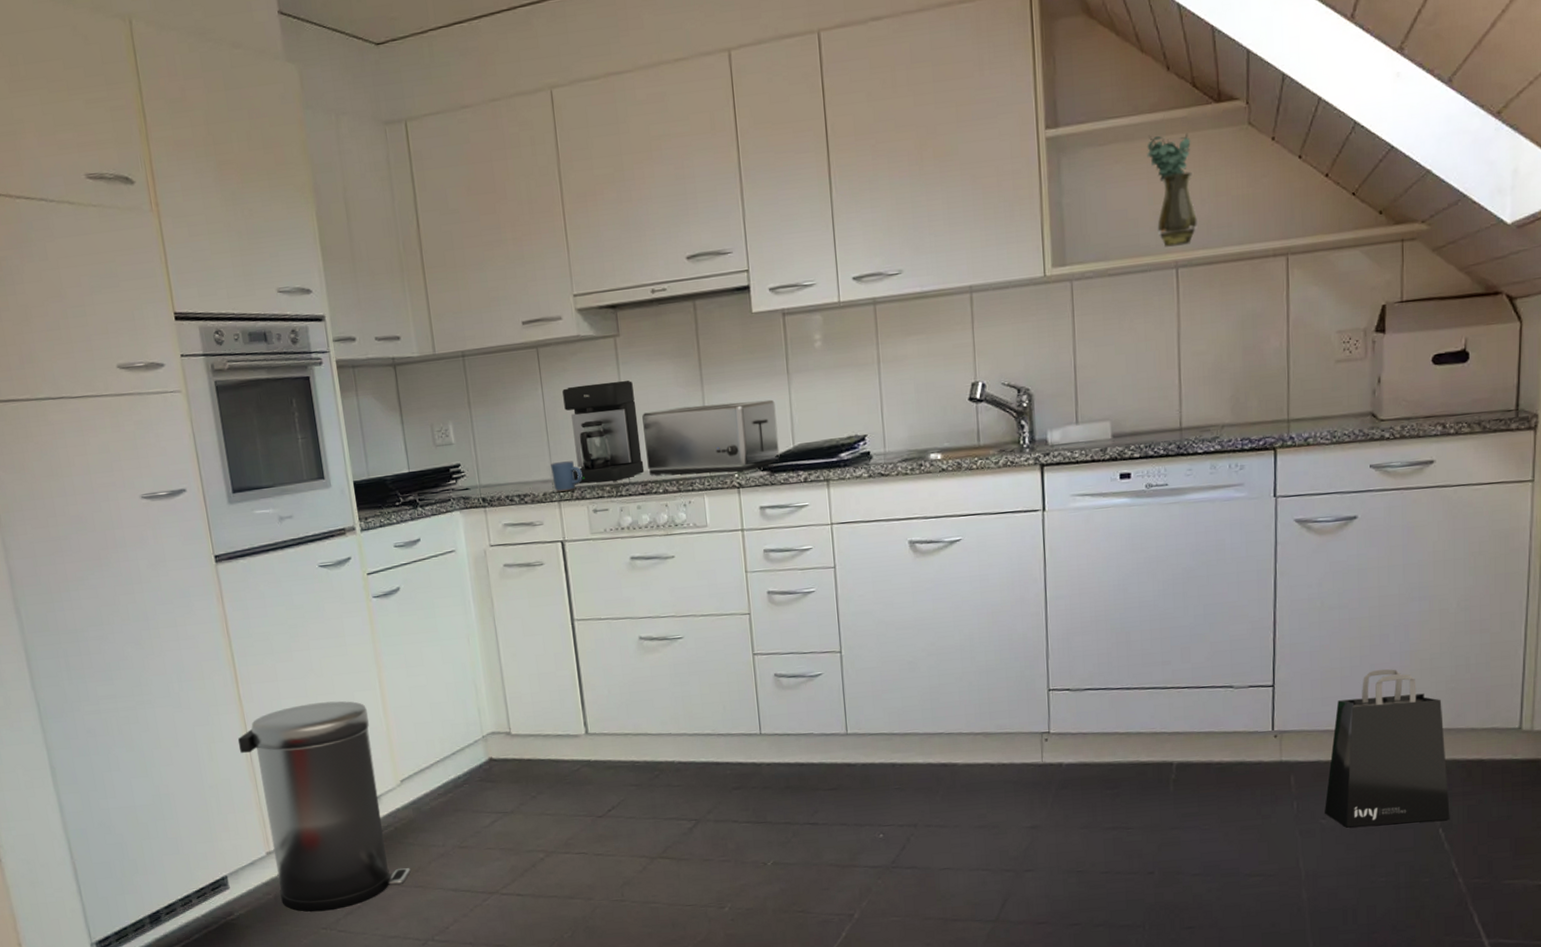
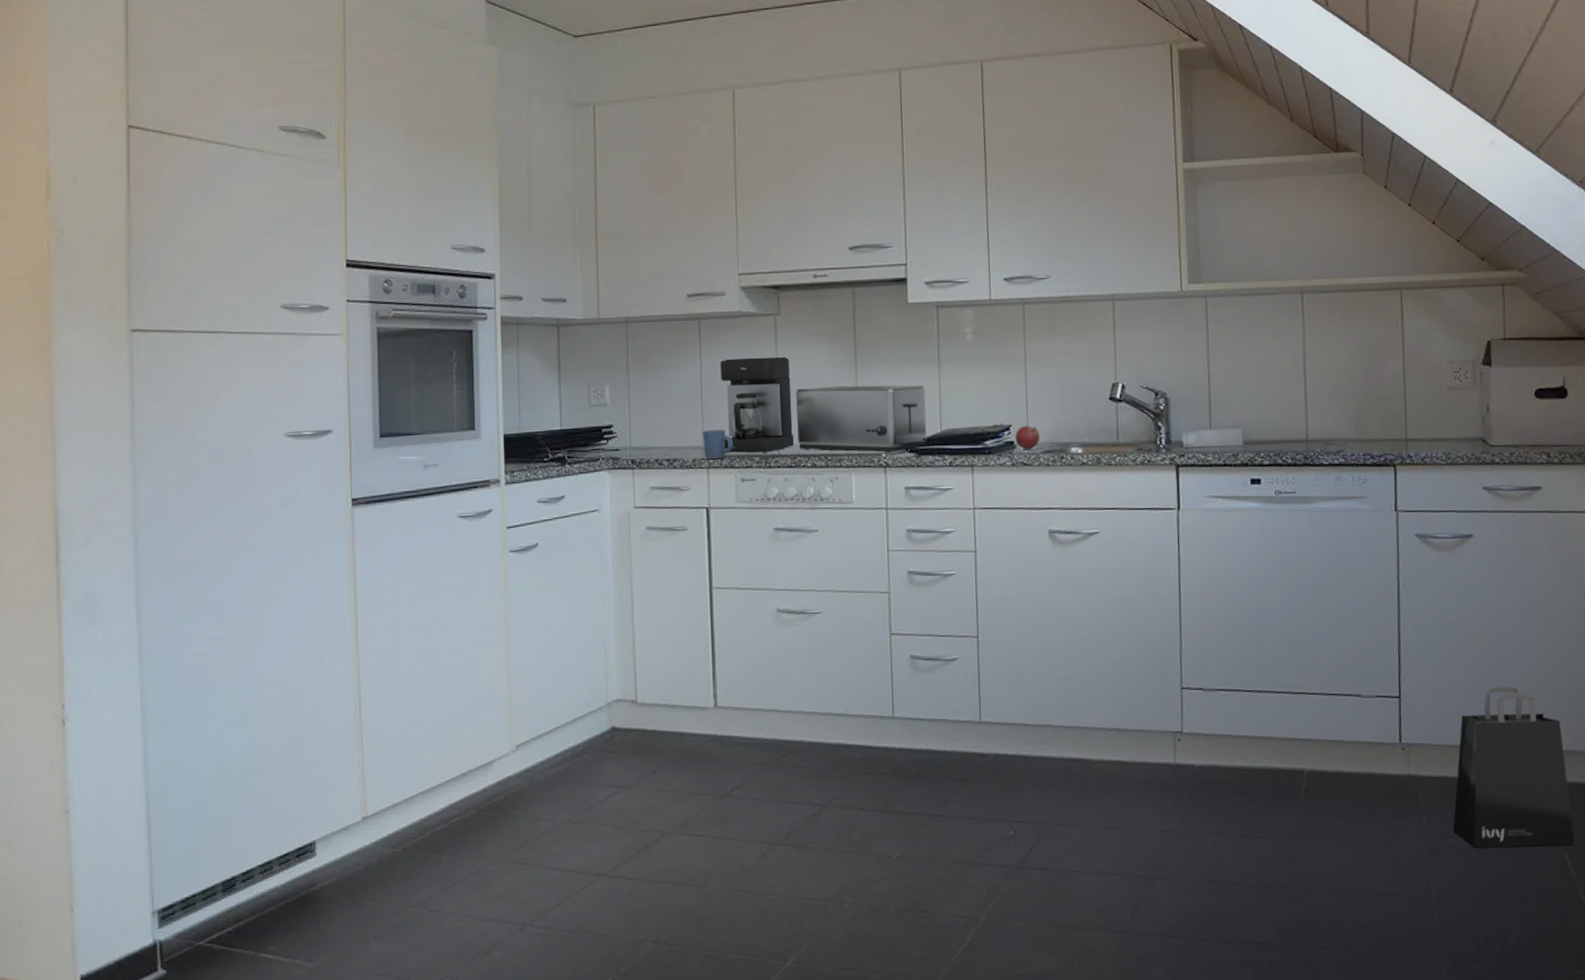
pedal bin: present [237,701,411,912] -> none [348,657,516,887]
fruit: none [871,434,897,460] -> present [1015,425,1040,450]
vase: present [1147,133,1197,247] -> none [1274,175,1320,274]

